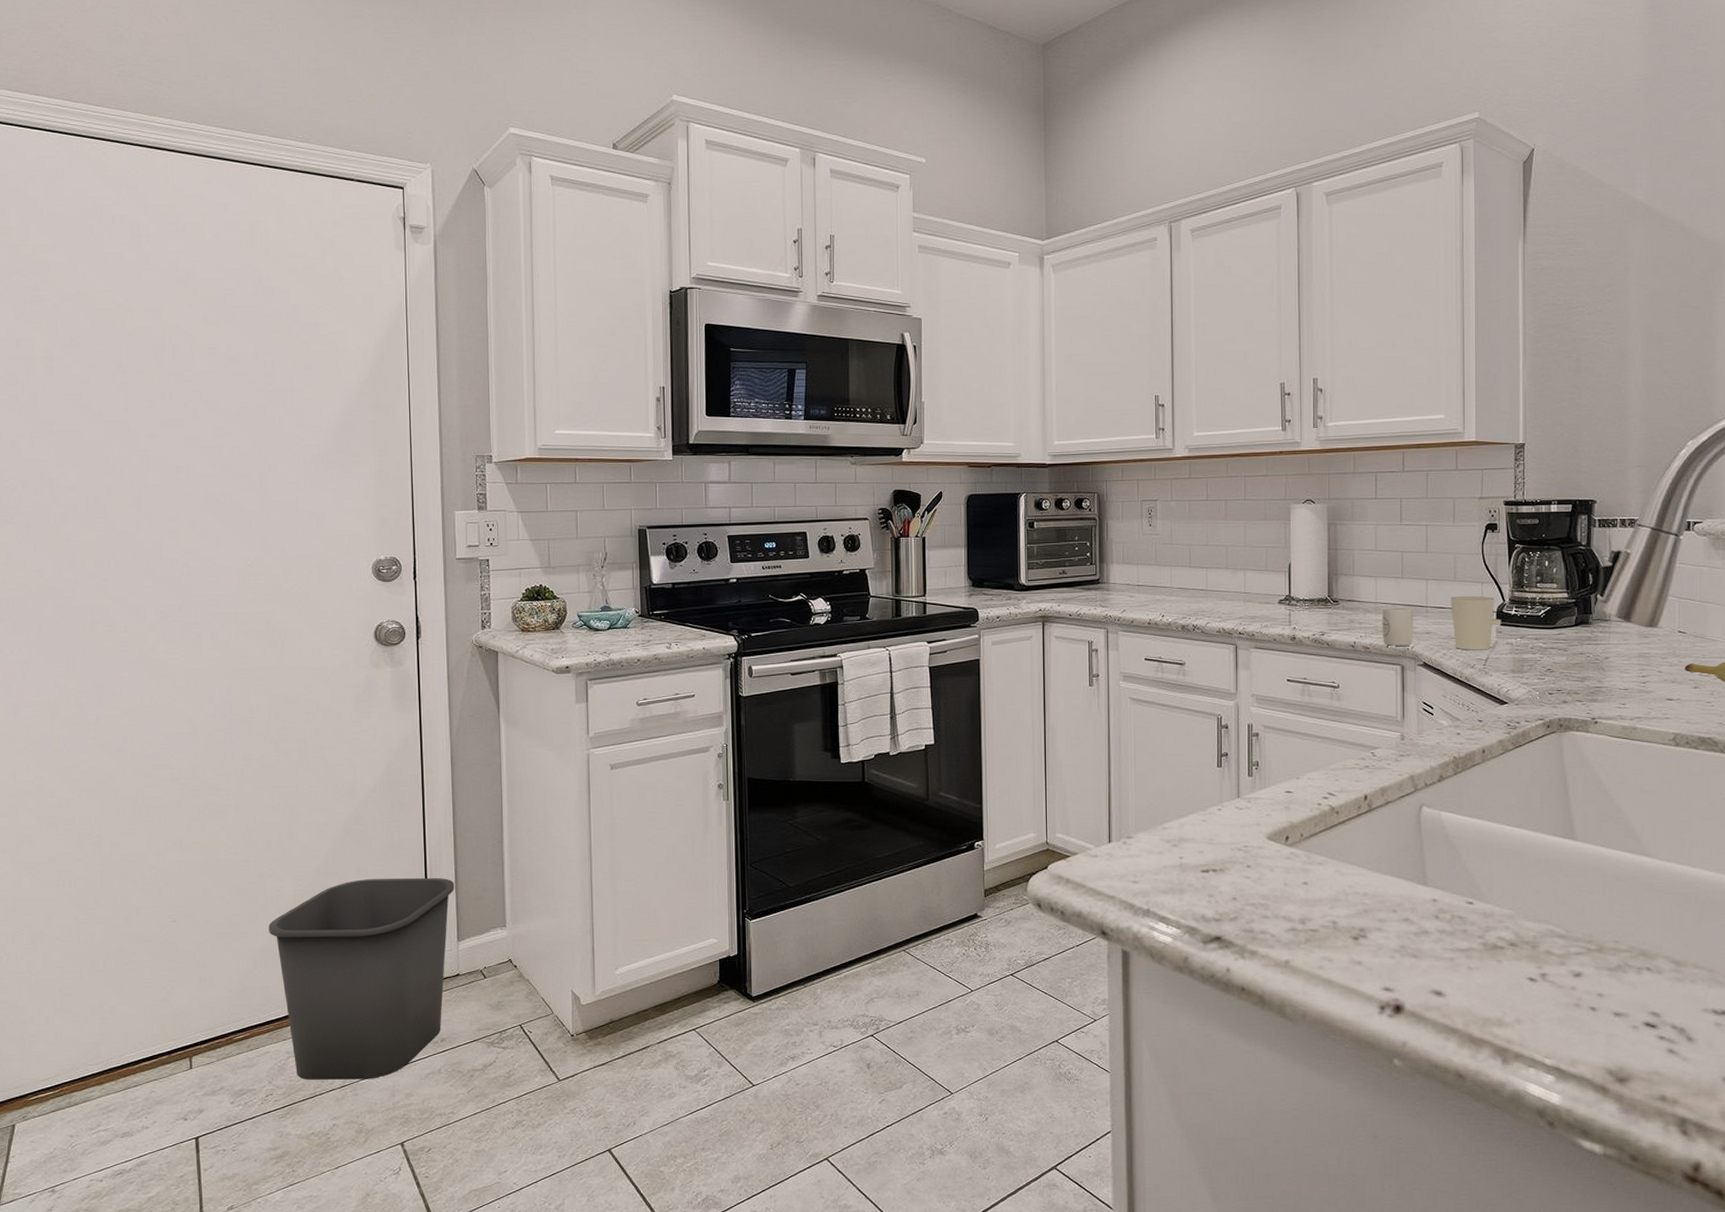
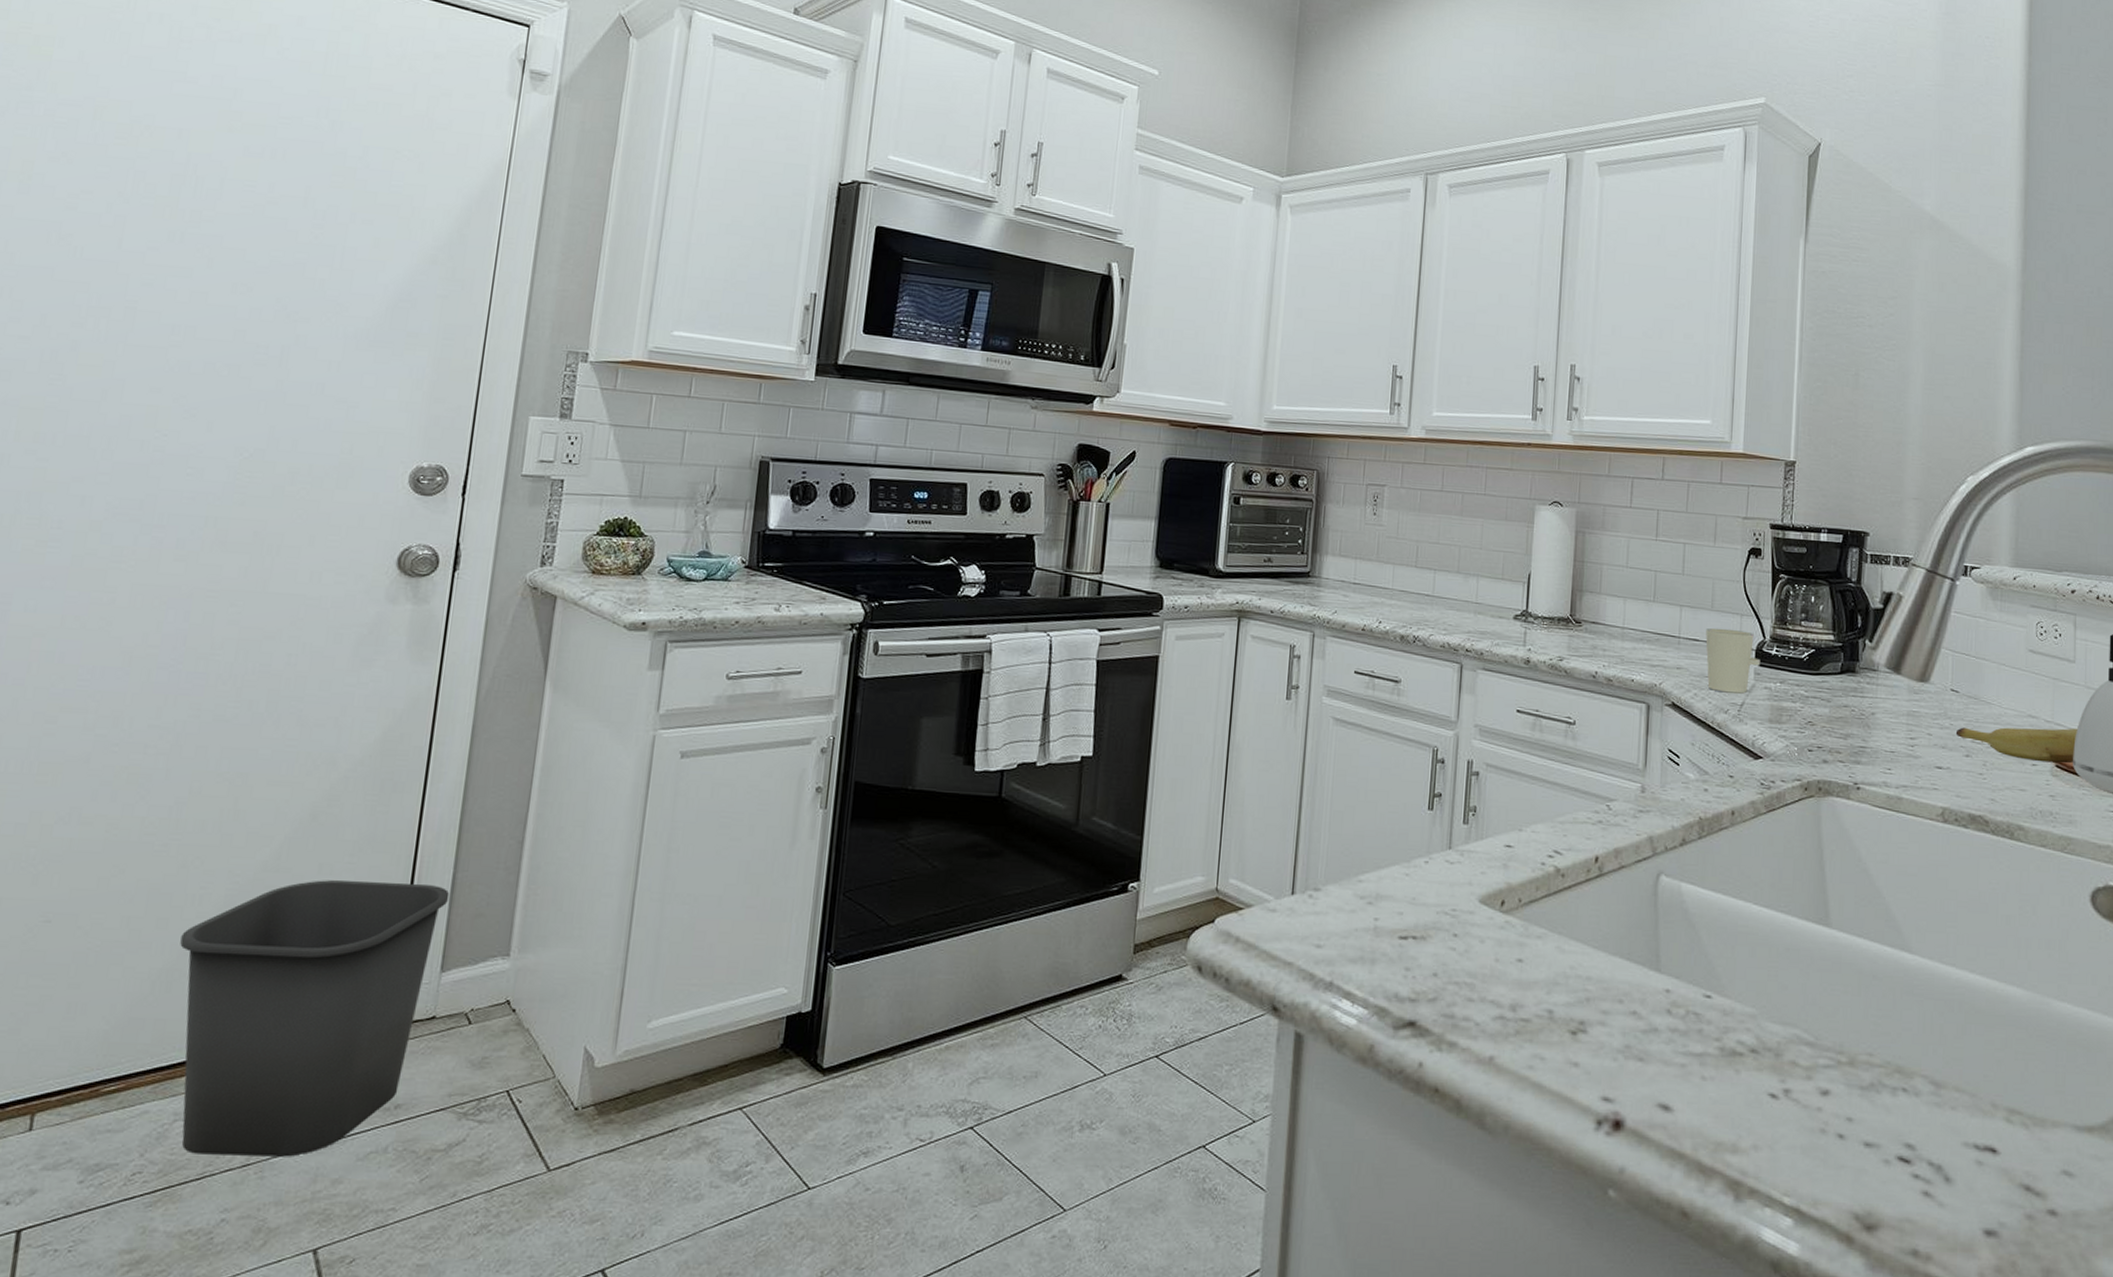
mug: present [1381,607,1414,646] -> none [1627,634,1664,681]

